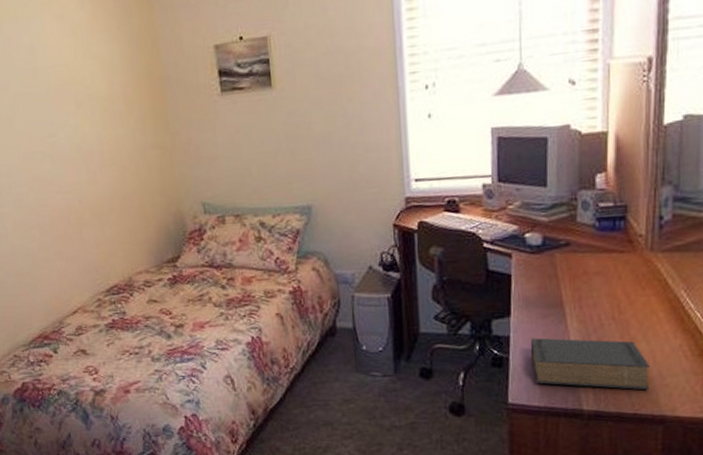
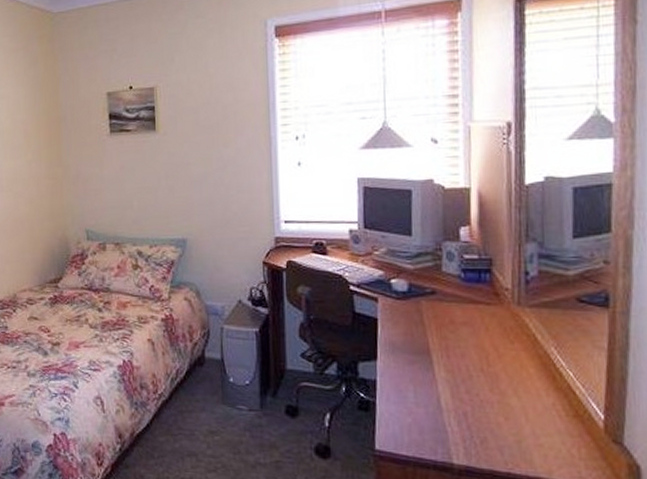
book: present [530,337,650,390] -> none [397,384,523,449]

